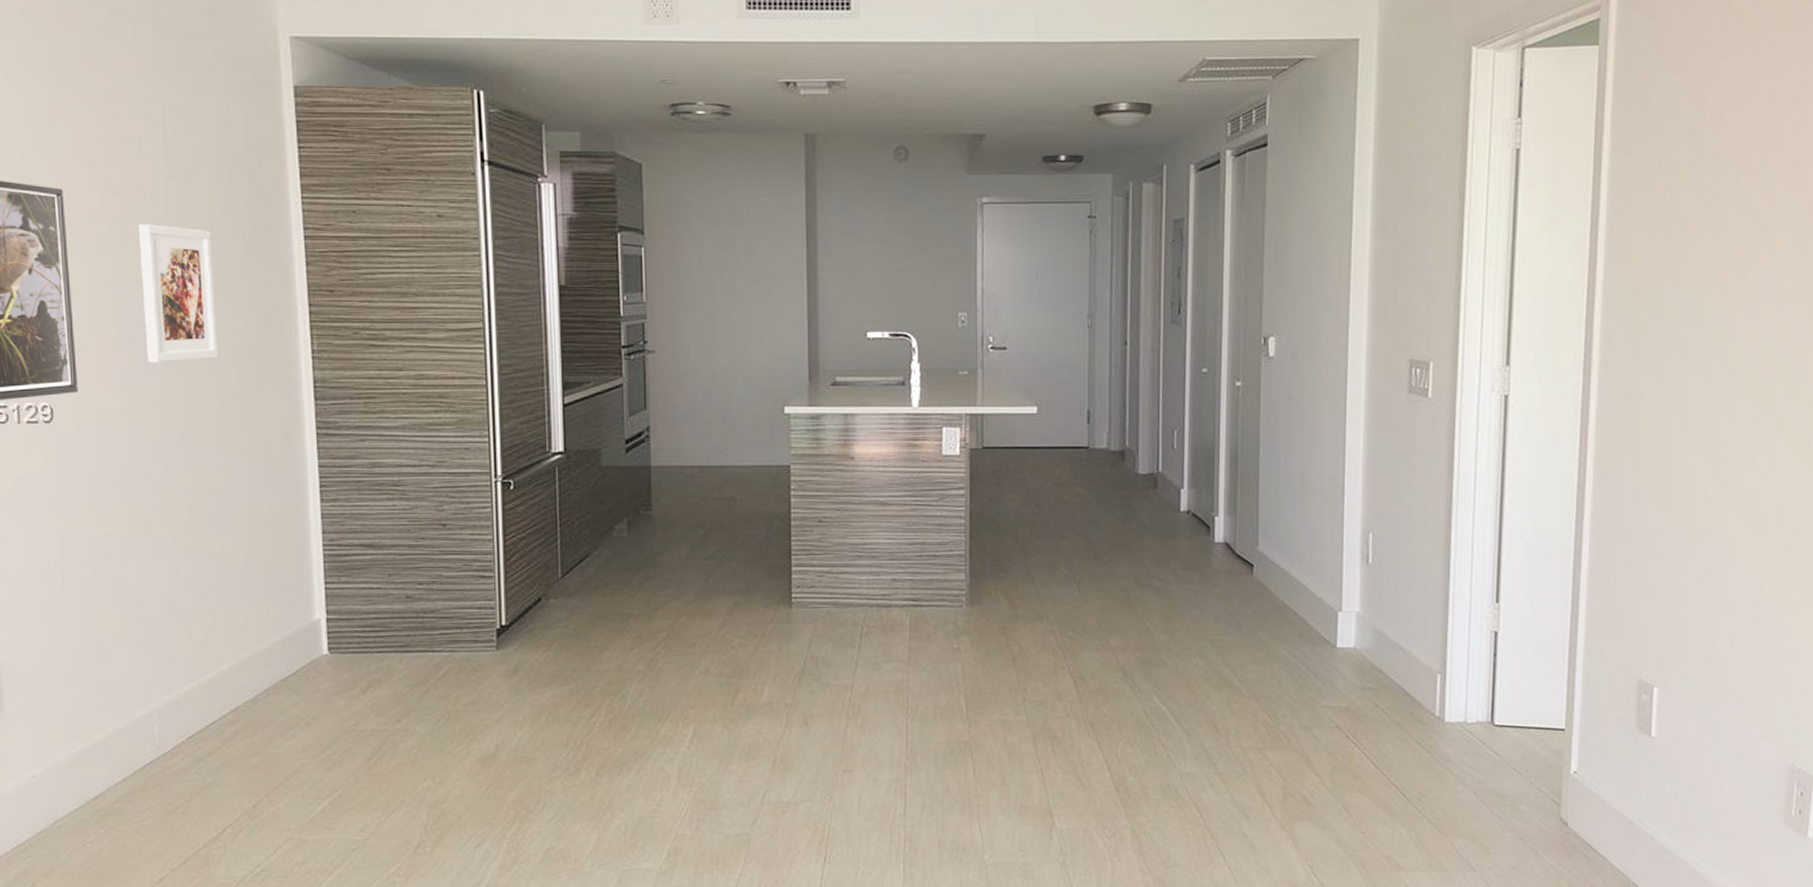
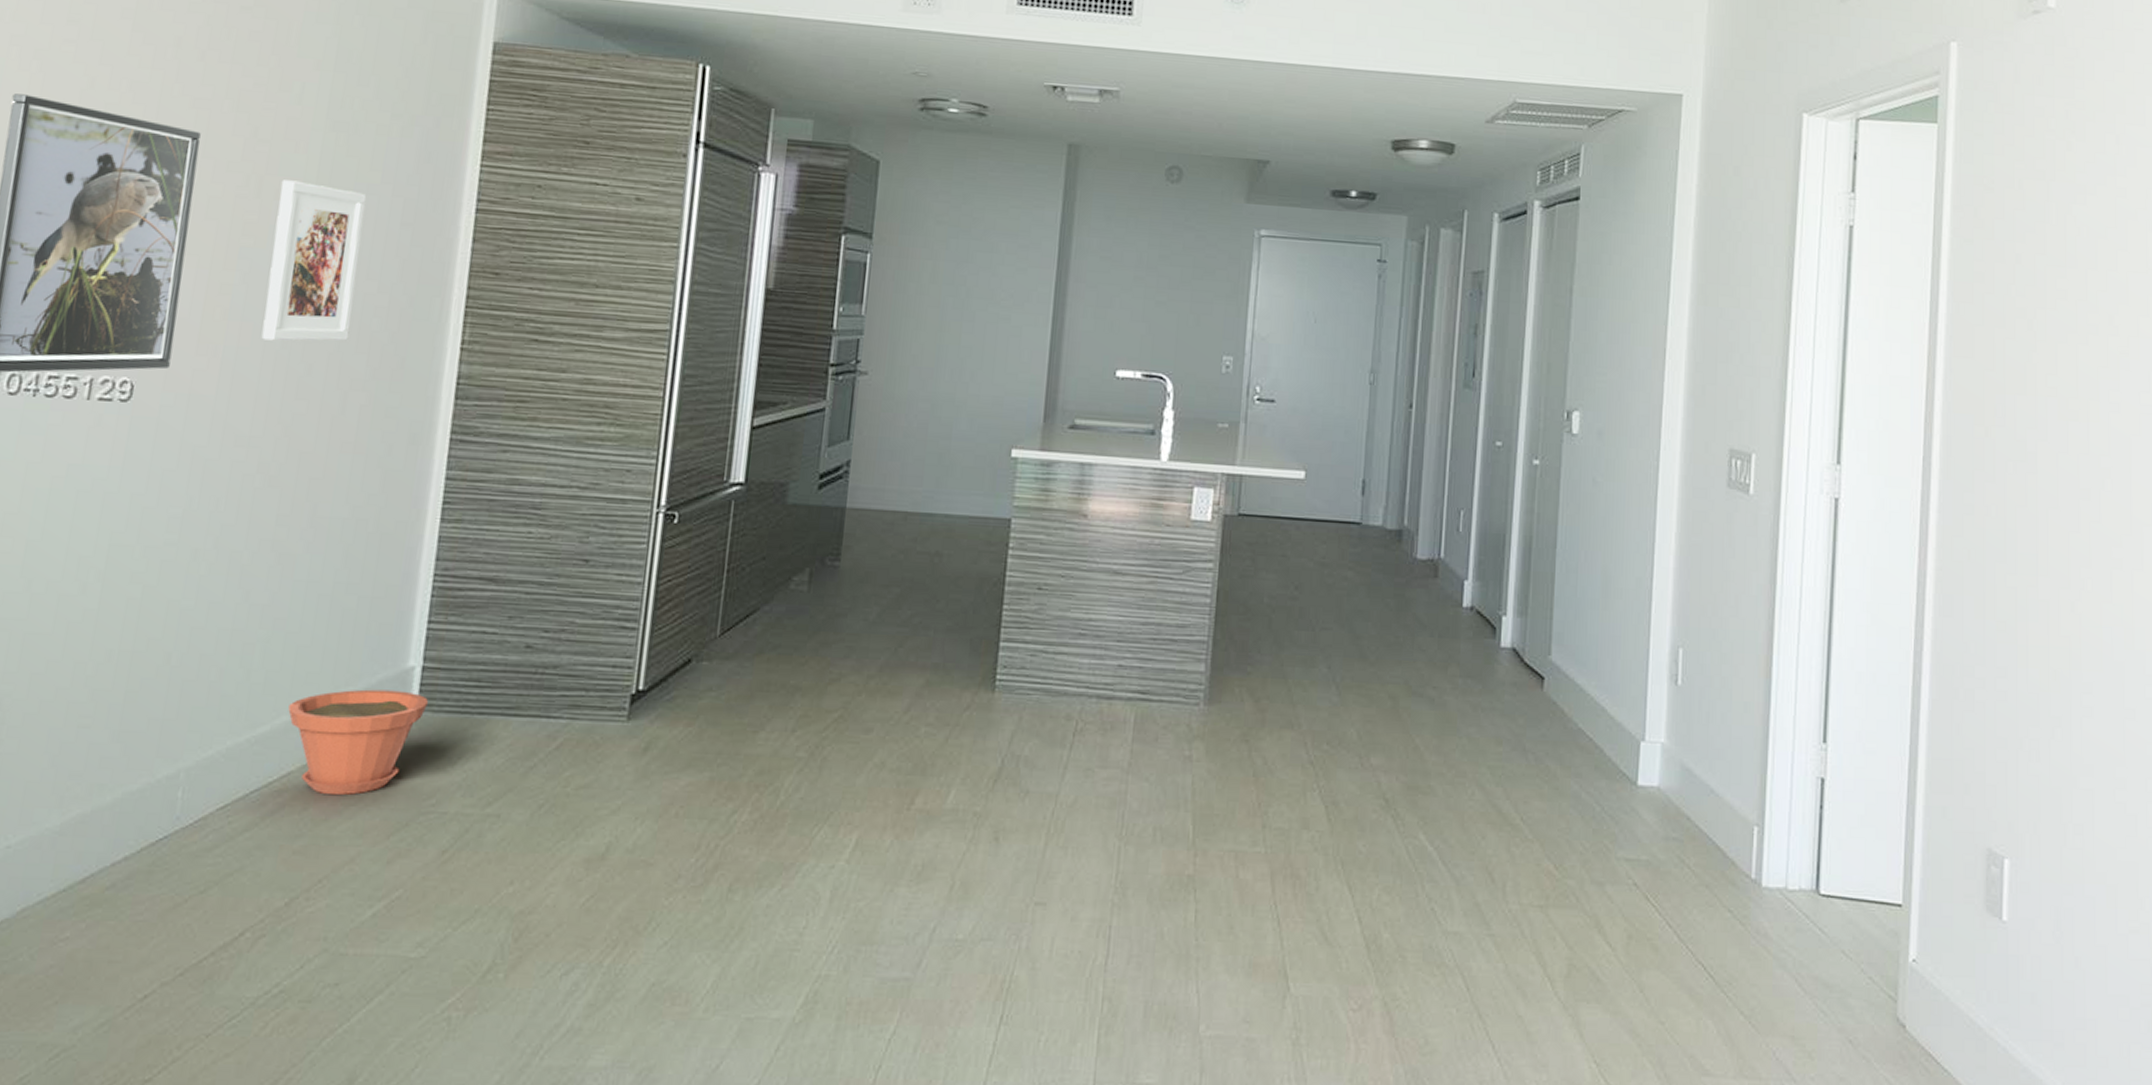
plant pot: none [227,638,336,722] -> present [288,689,428,795]

